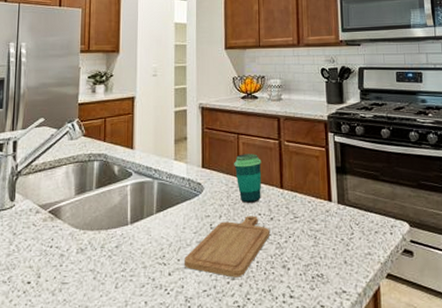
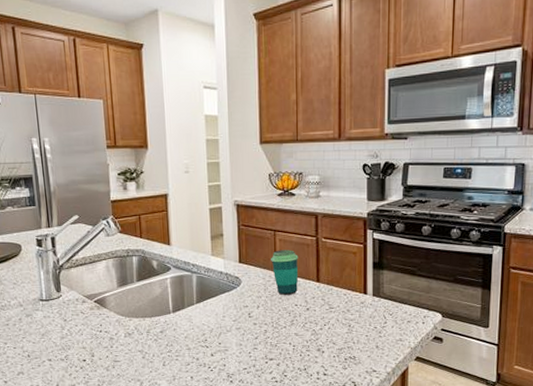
chopping board: present [185,215,271,278] -> none [225,306,307,358]

